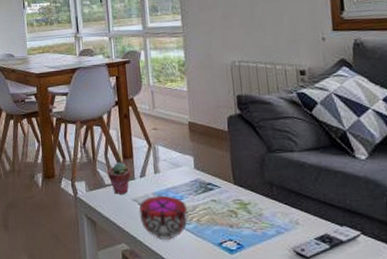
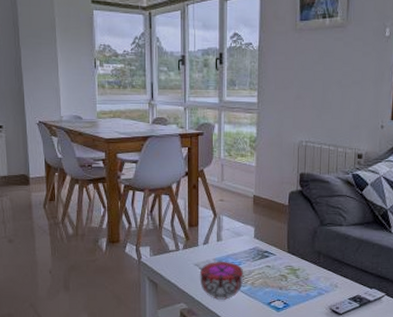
potted succulent: present [107,162,131,195] -> none [172,230,195,260]

